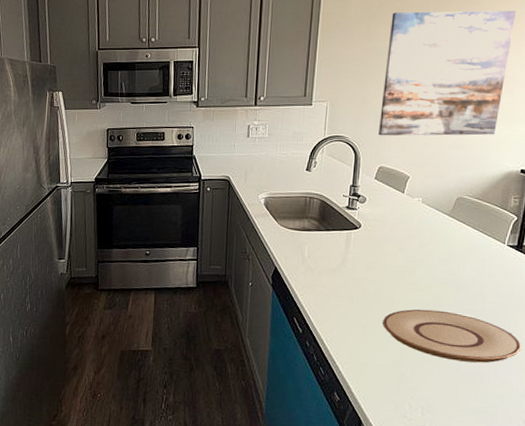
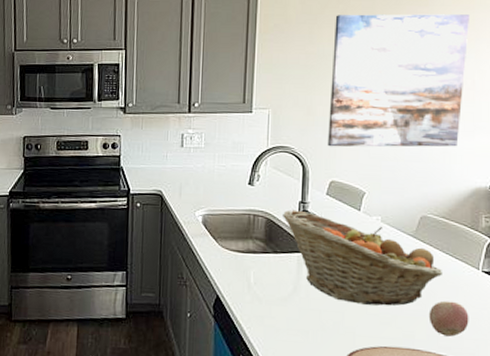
fruit basket: none [335,192,472,276] -> present [283,210,442,306]
apple: none [457,270,493,301] -> present [428,300,469,337]

